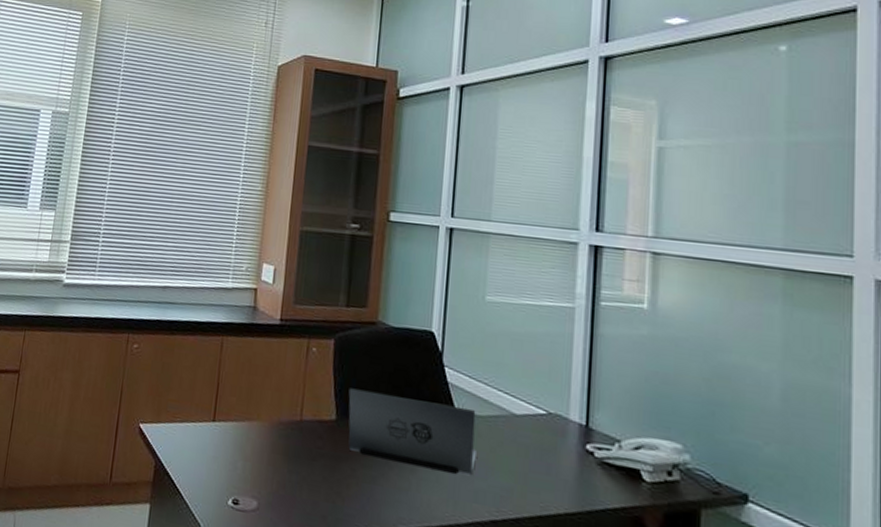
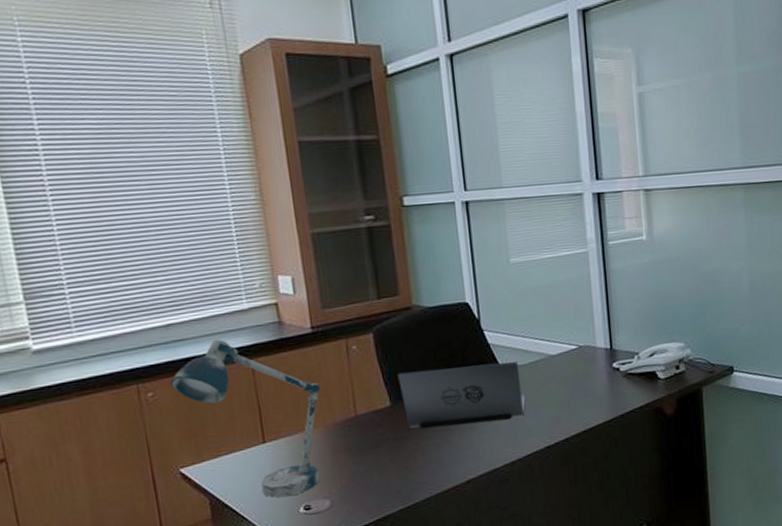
desk lamp: none [154,309,276,485] -> present [170,339,321,498]

